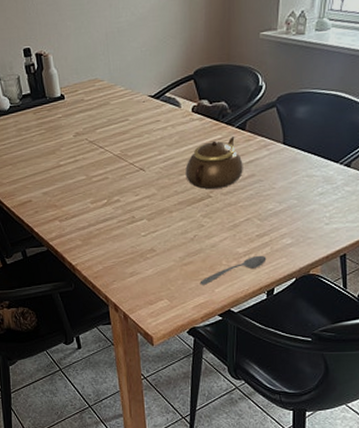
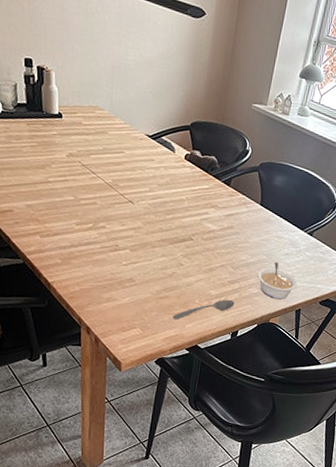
teapot: present [185,136,243,190] -> none [171,189,225,234]
legume: none [289,204,339,247] -> present [257,261,298,299]

